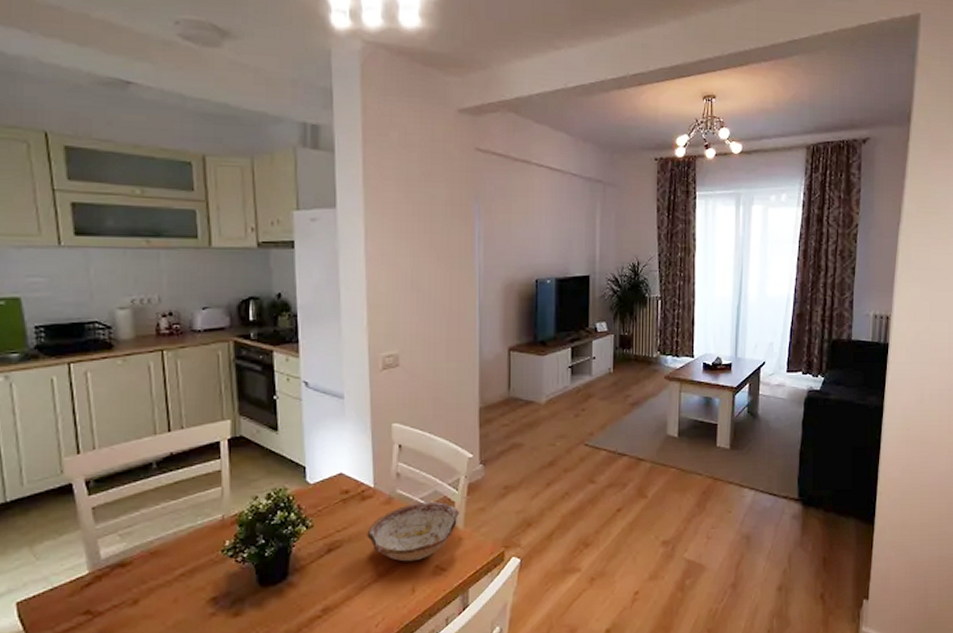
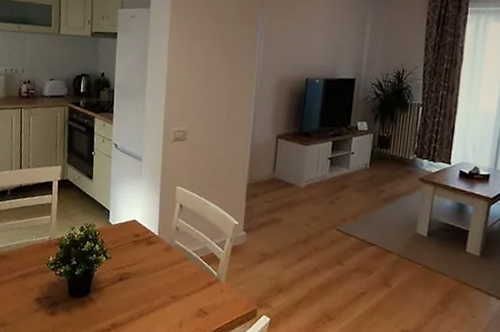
bowl: present [367,502,460,562] -> none [149,254,224,302]

